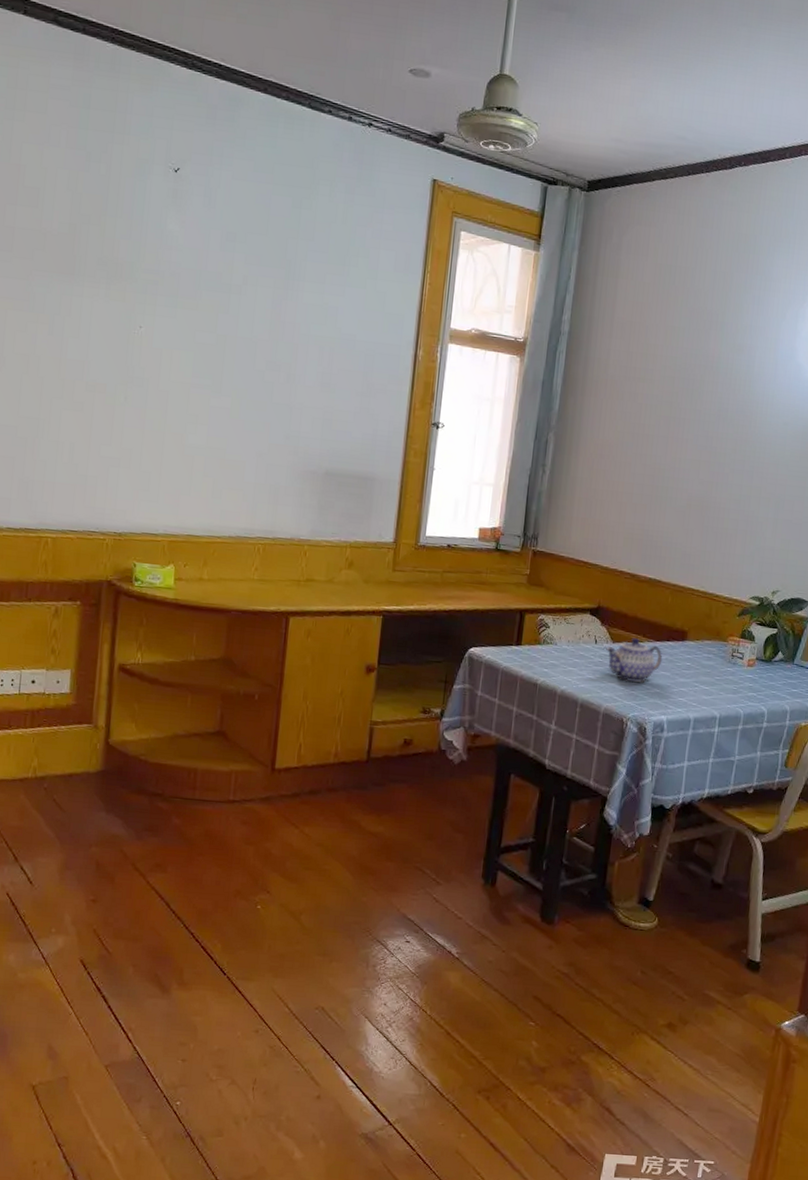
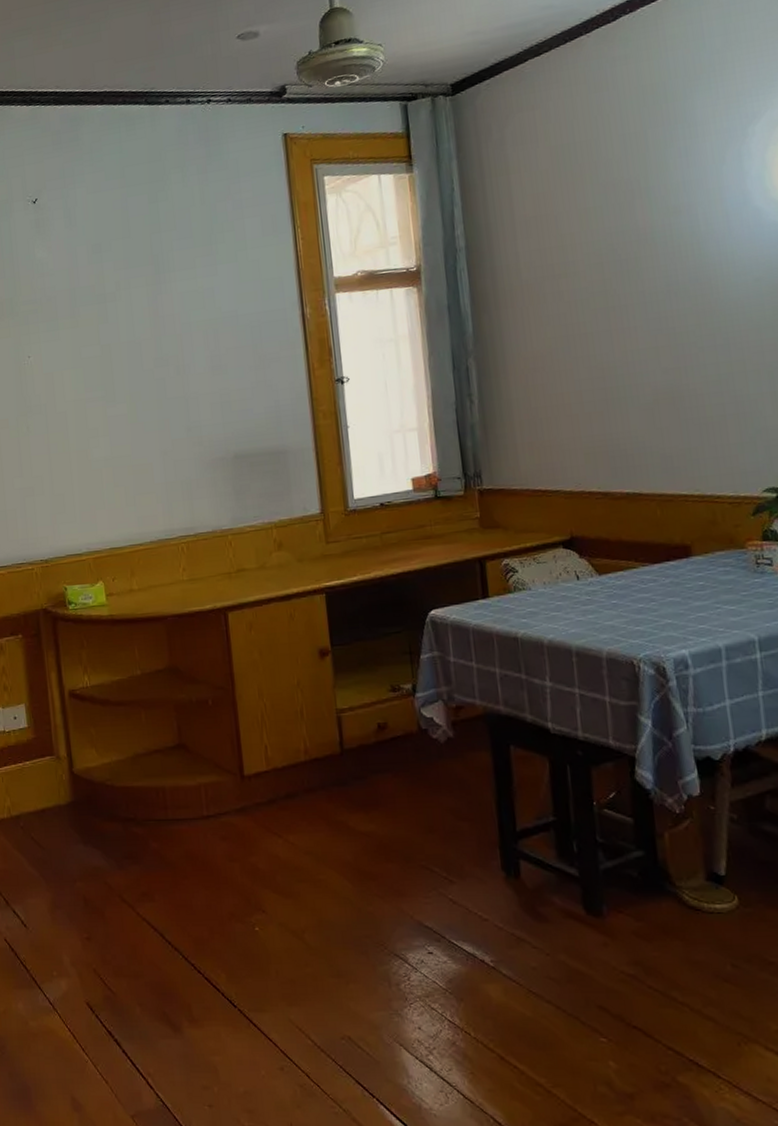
teapot: present [606,638,663,684] -> none [592,565,667,617]

